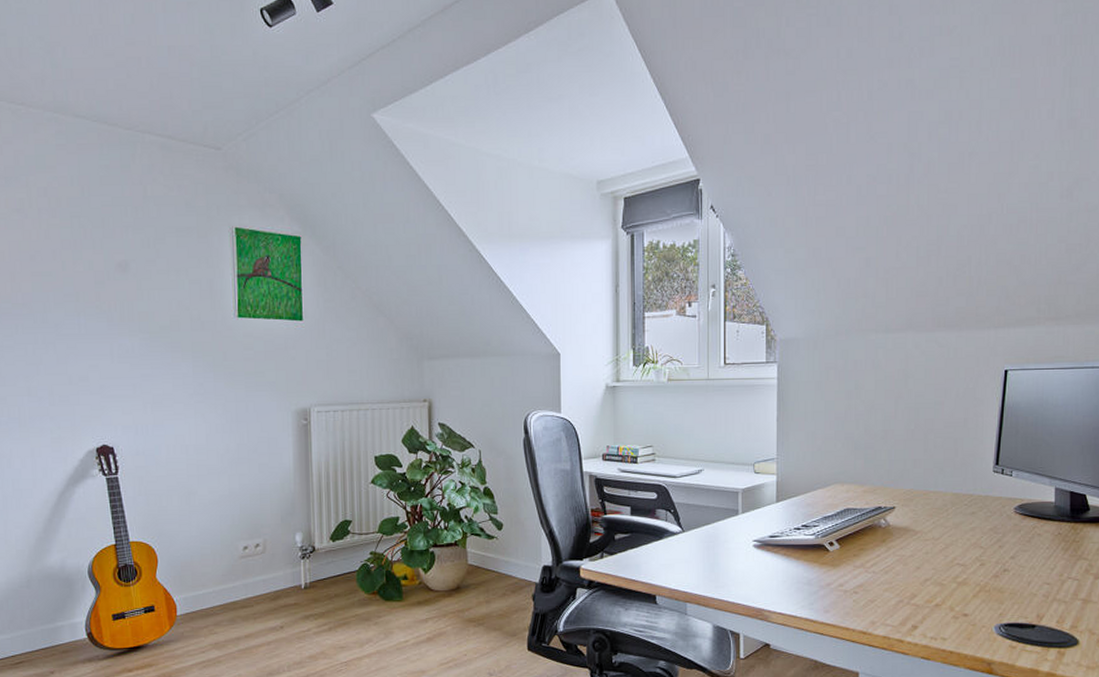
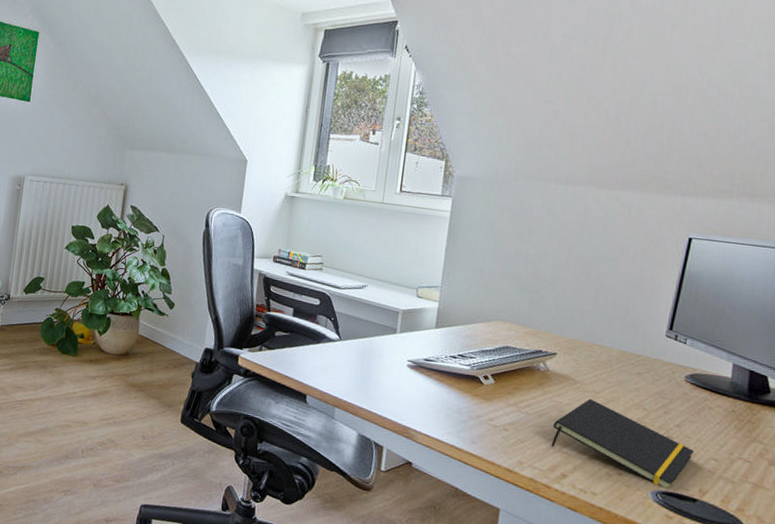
notepad: none [900,546,1028,620] -> present [551,398,694,488]

